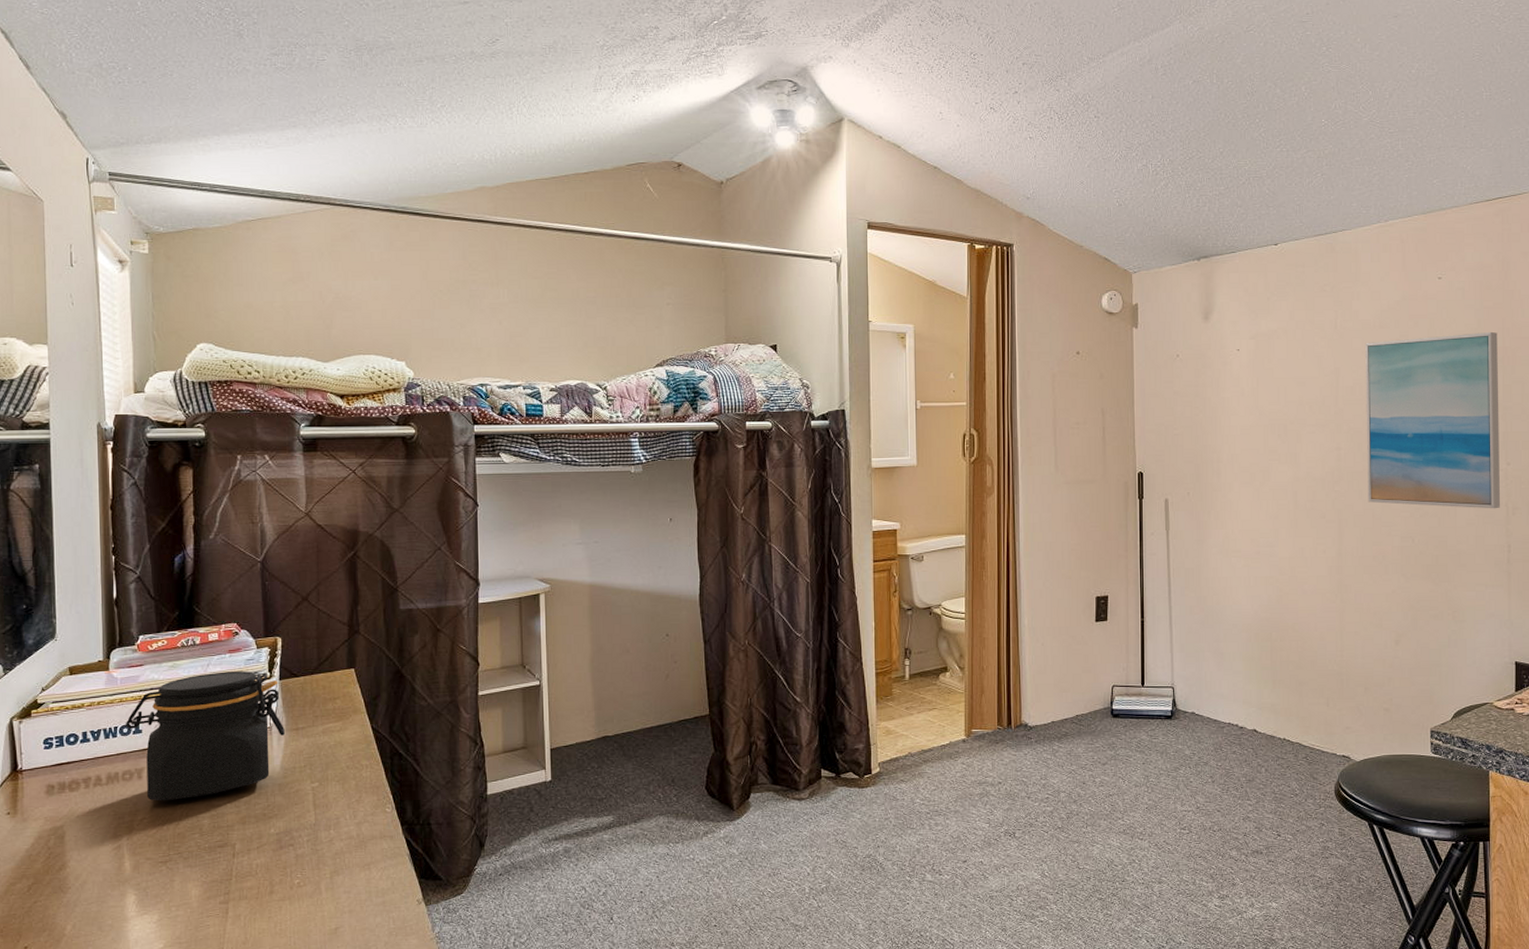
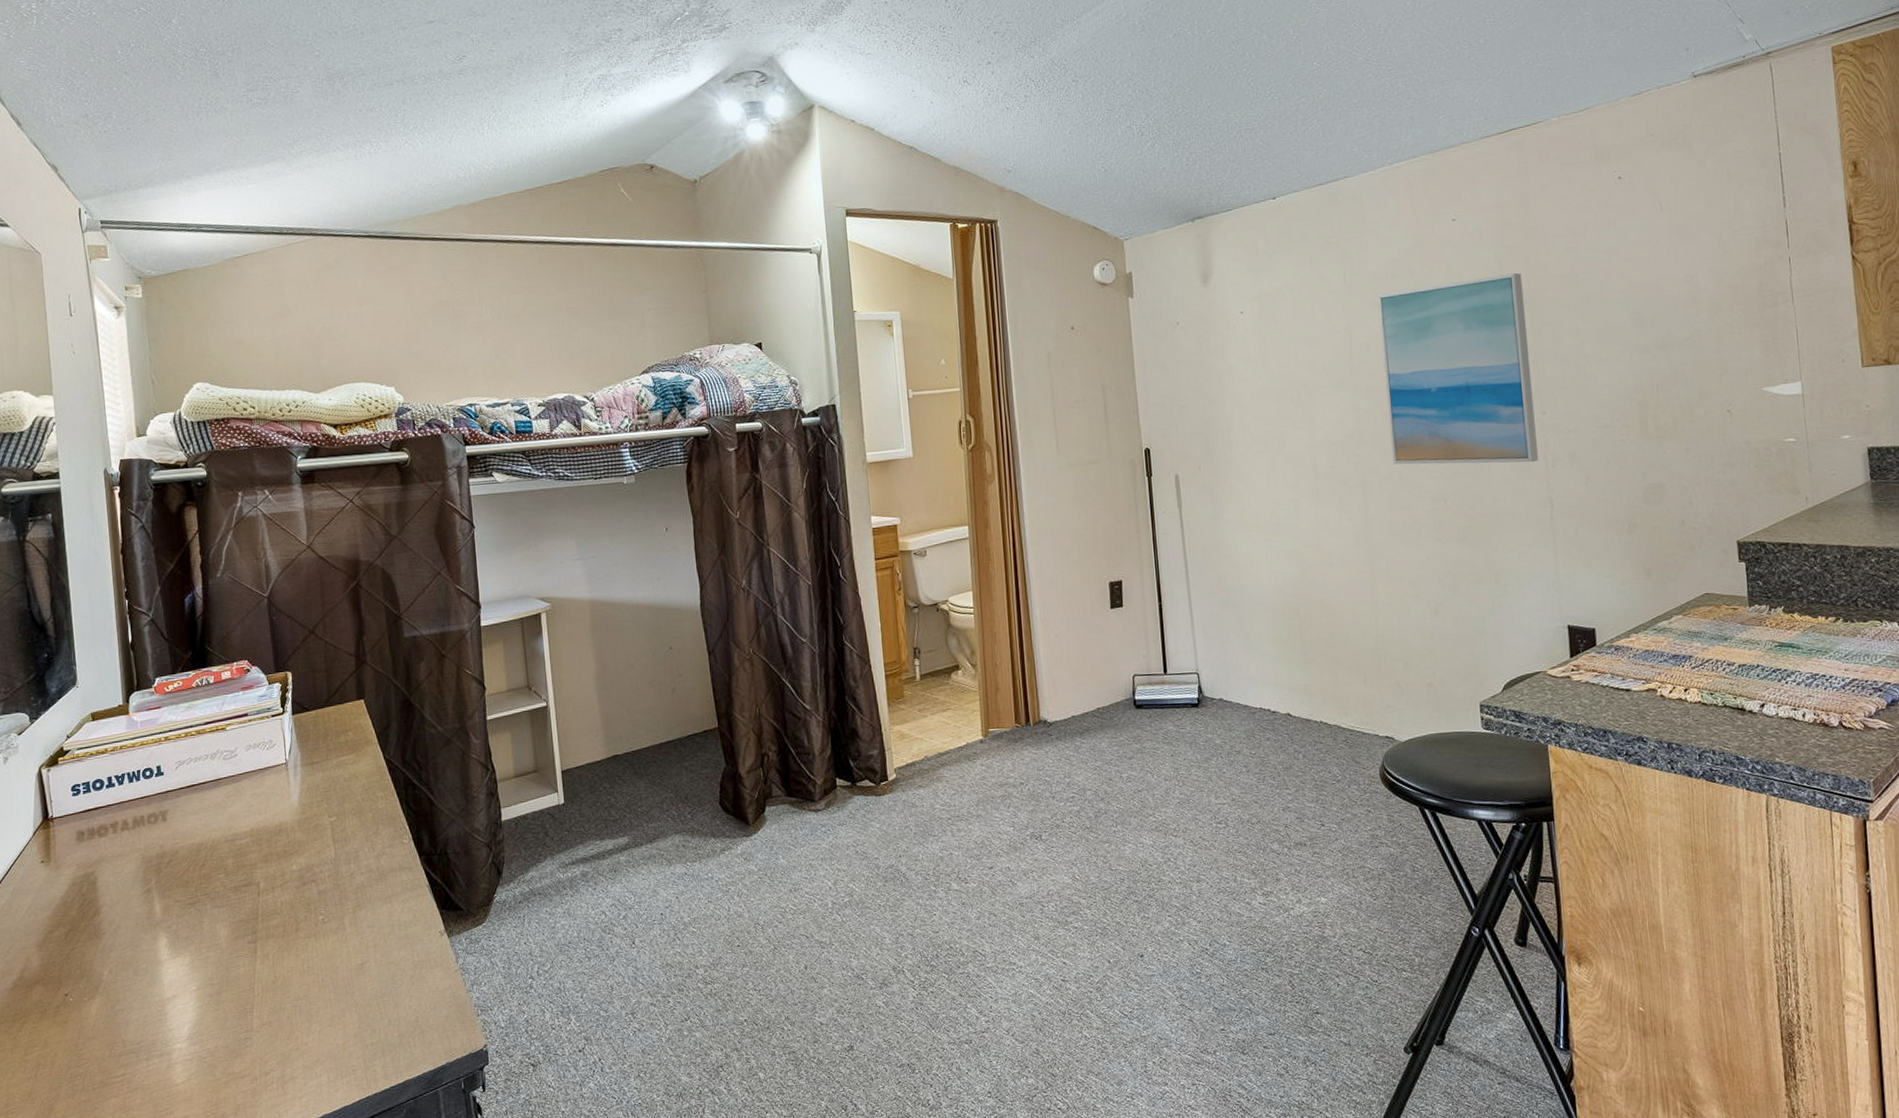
jar: present [126,671,285,801] -> none [148,708,300,843]

